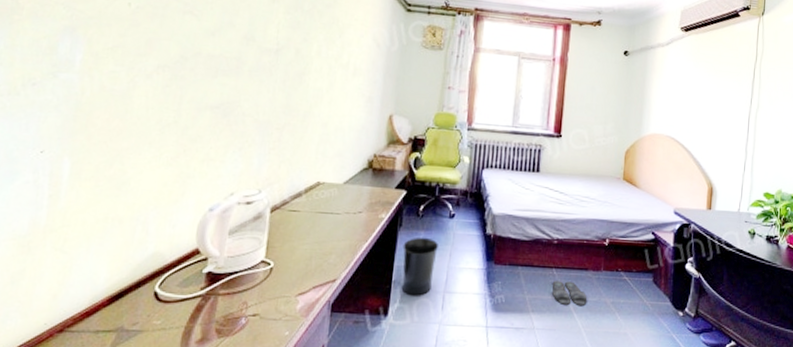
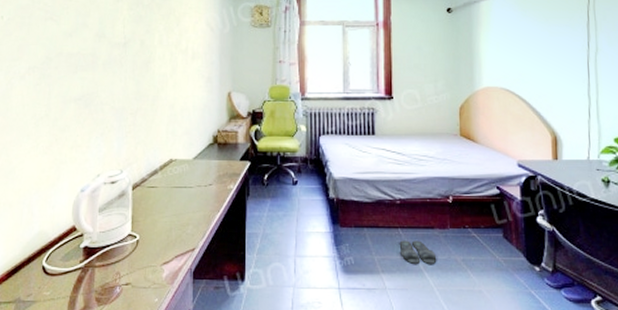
waste bin: present [401,237,439,296] -> none [252,204,286,261]

